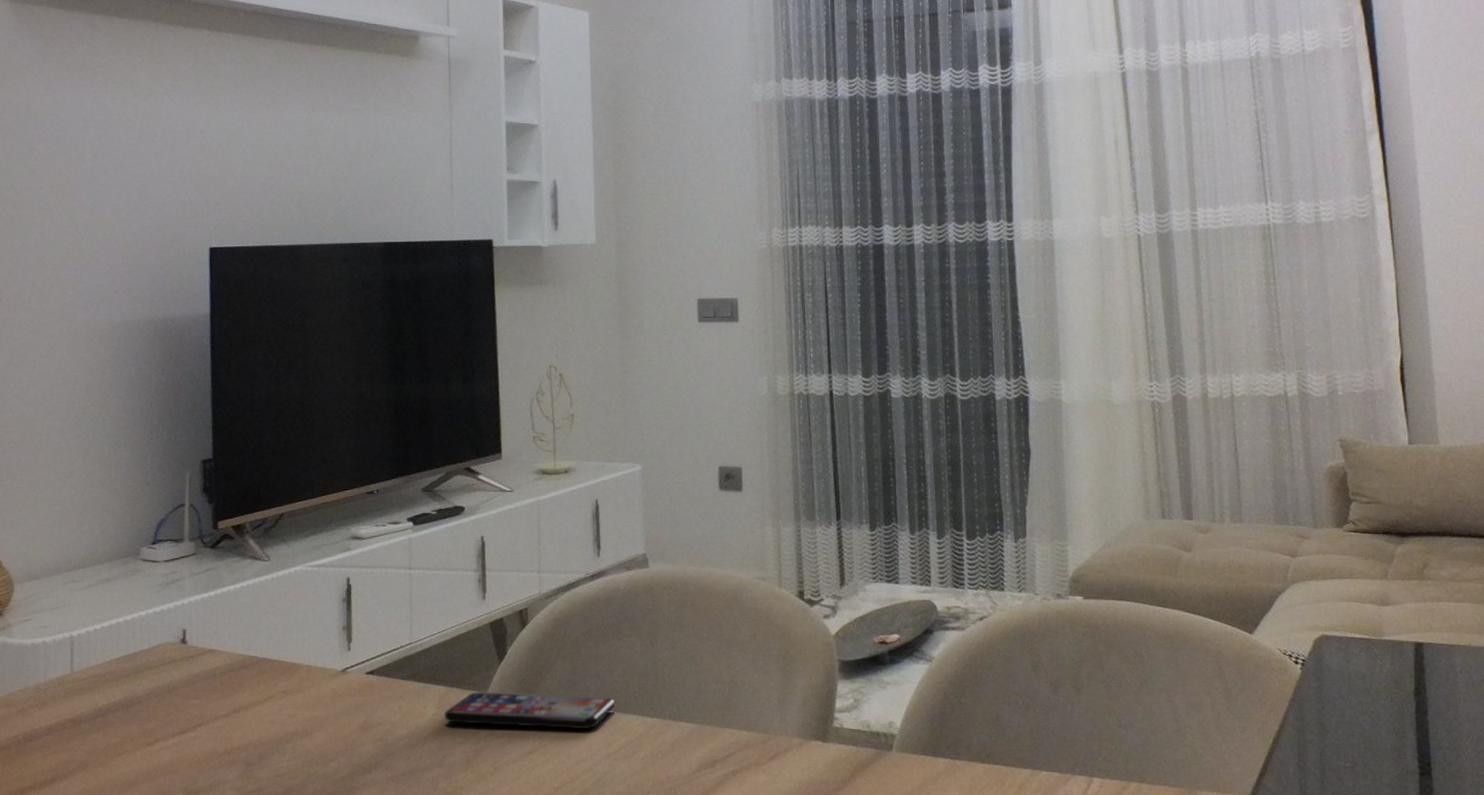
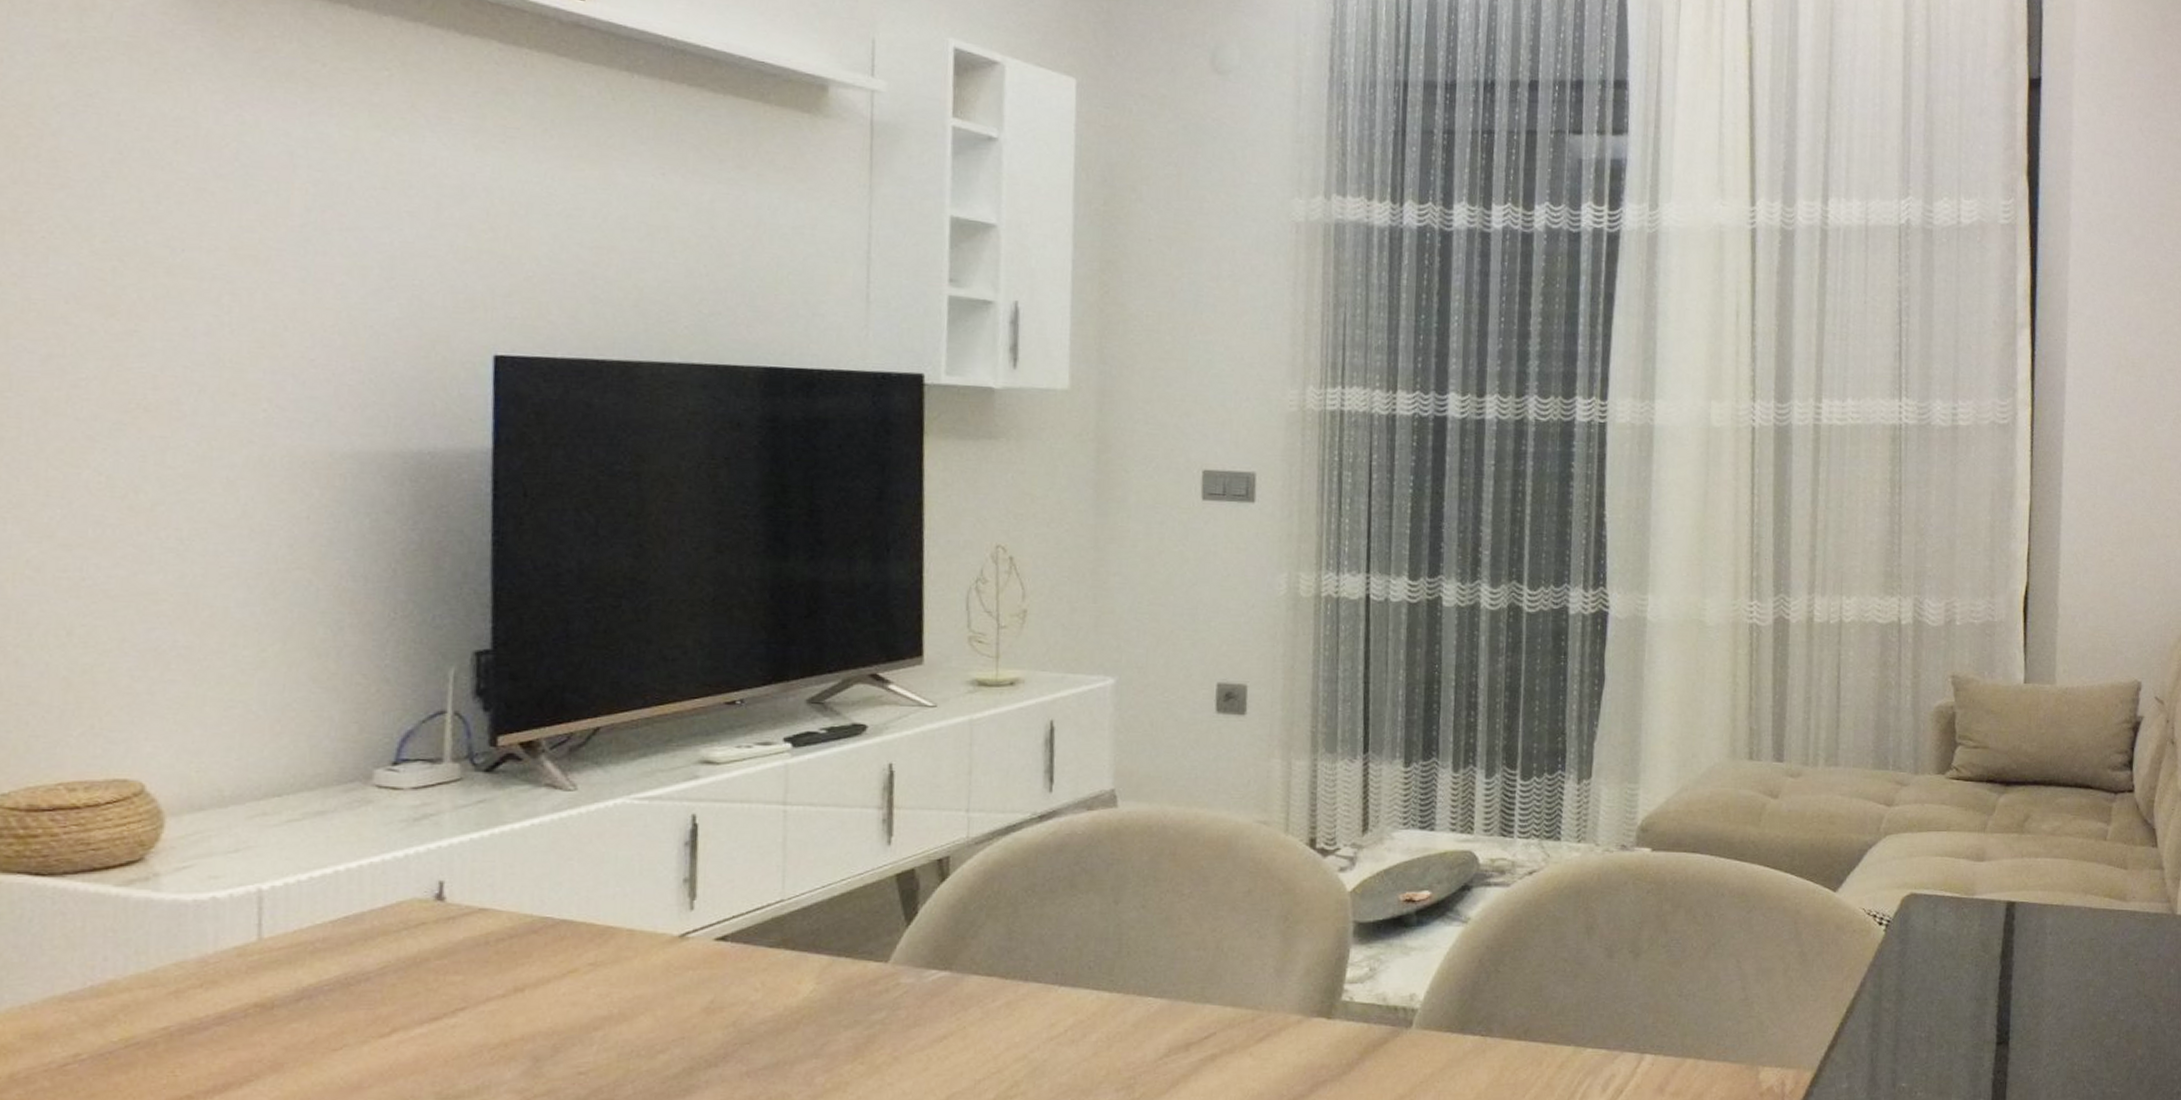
smartphone: present [444,692,616,729] -> none [825,962,1064,1007]

